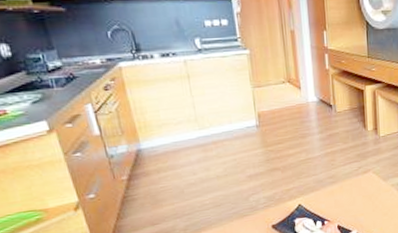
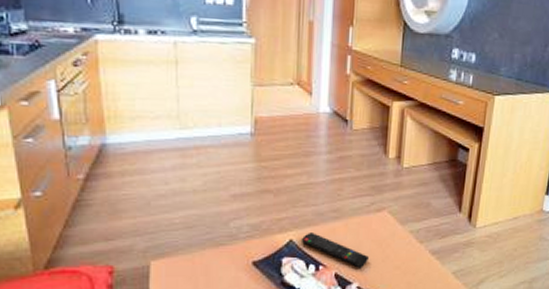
remote control: none [307,196,362,219] -> present [300,233,369,268]

